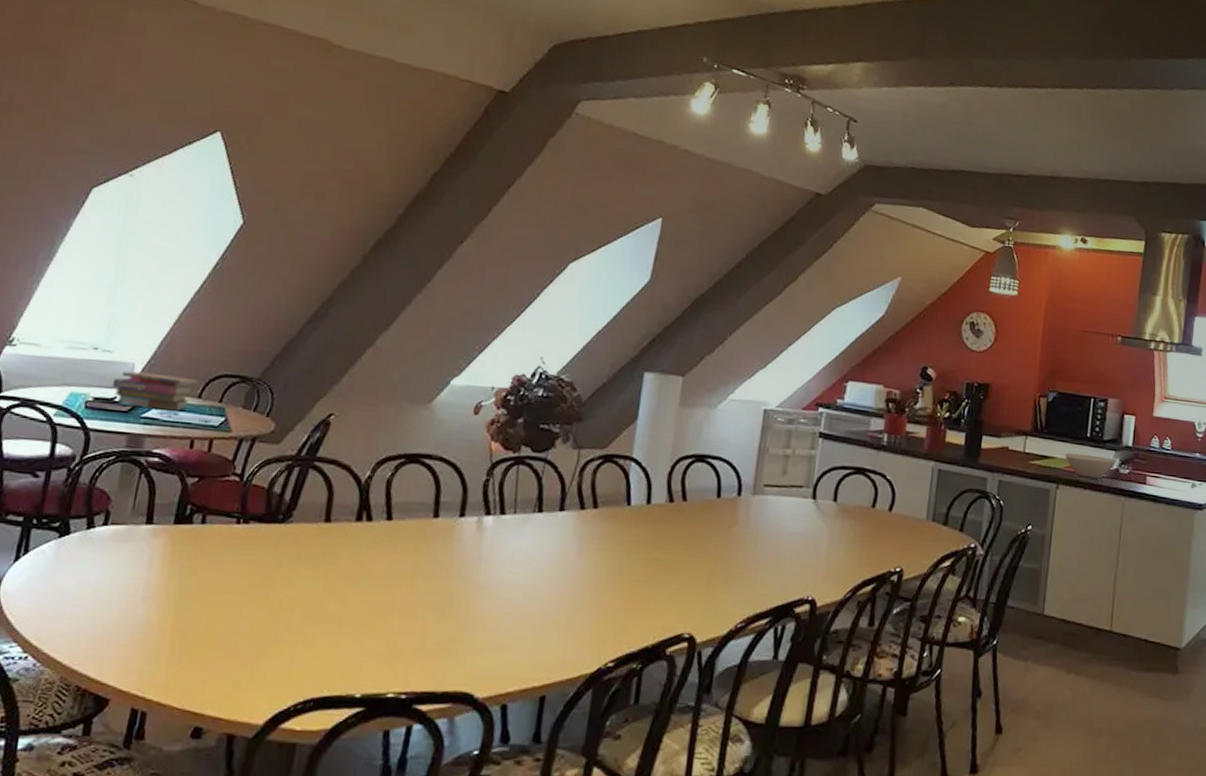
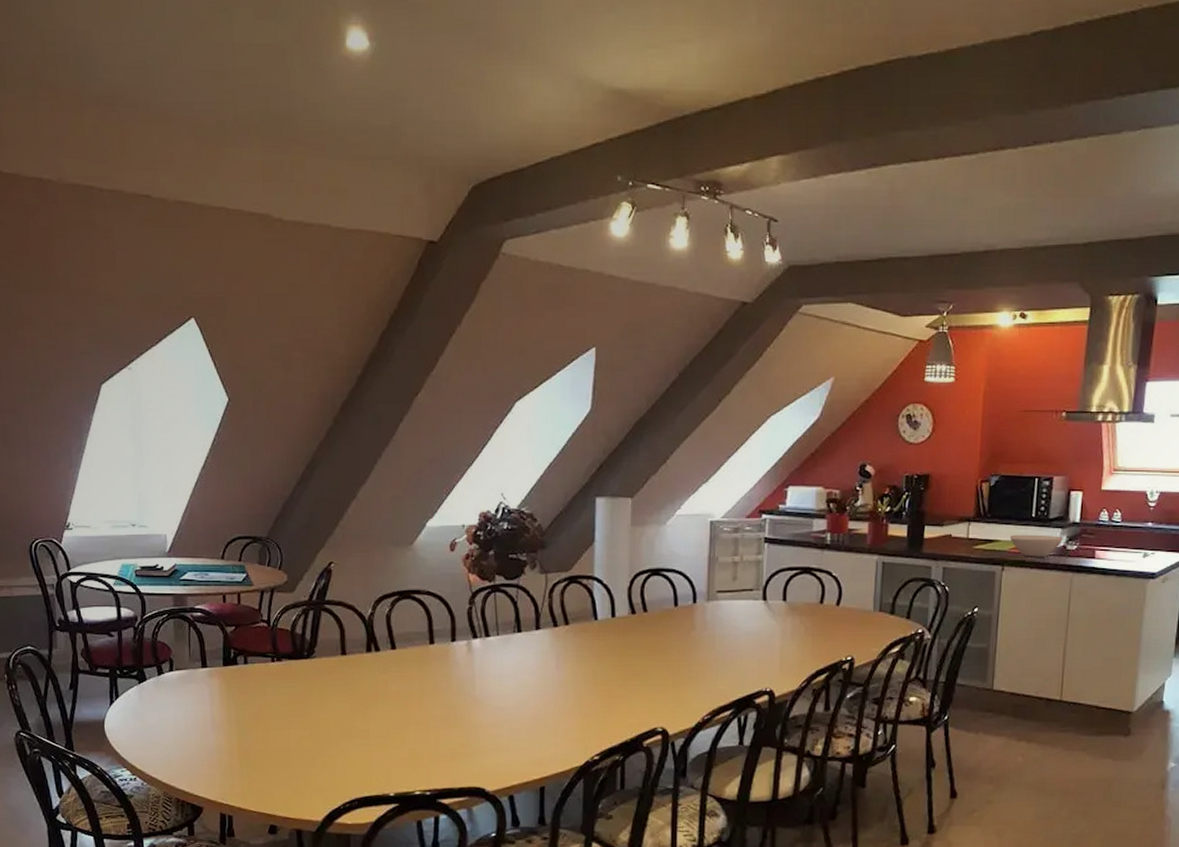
books: present [111,371,198,411] -> none [152,541,219,572]

